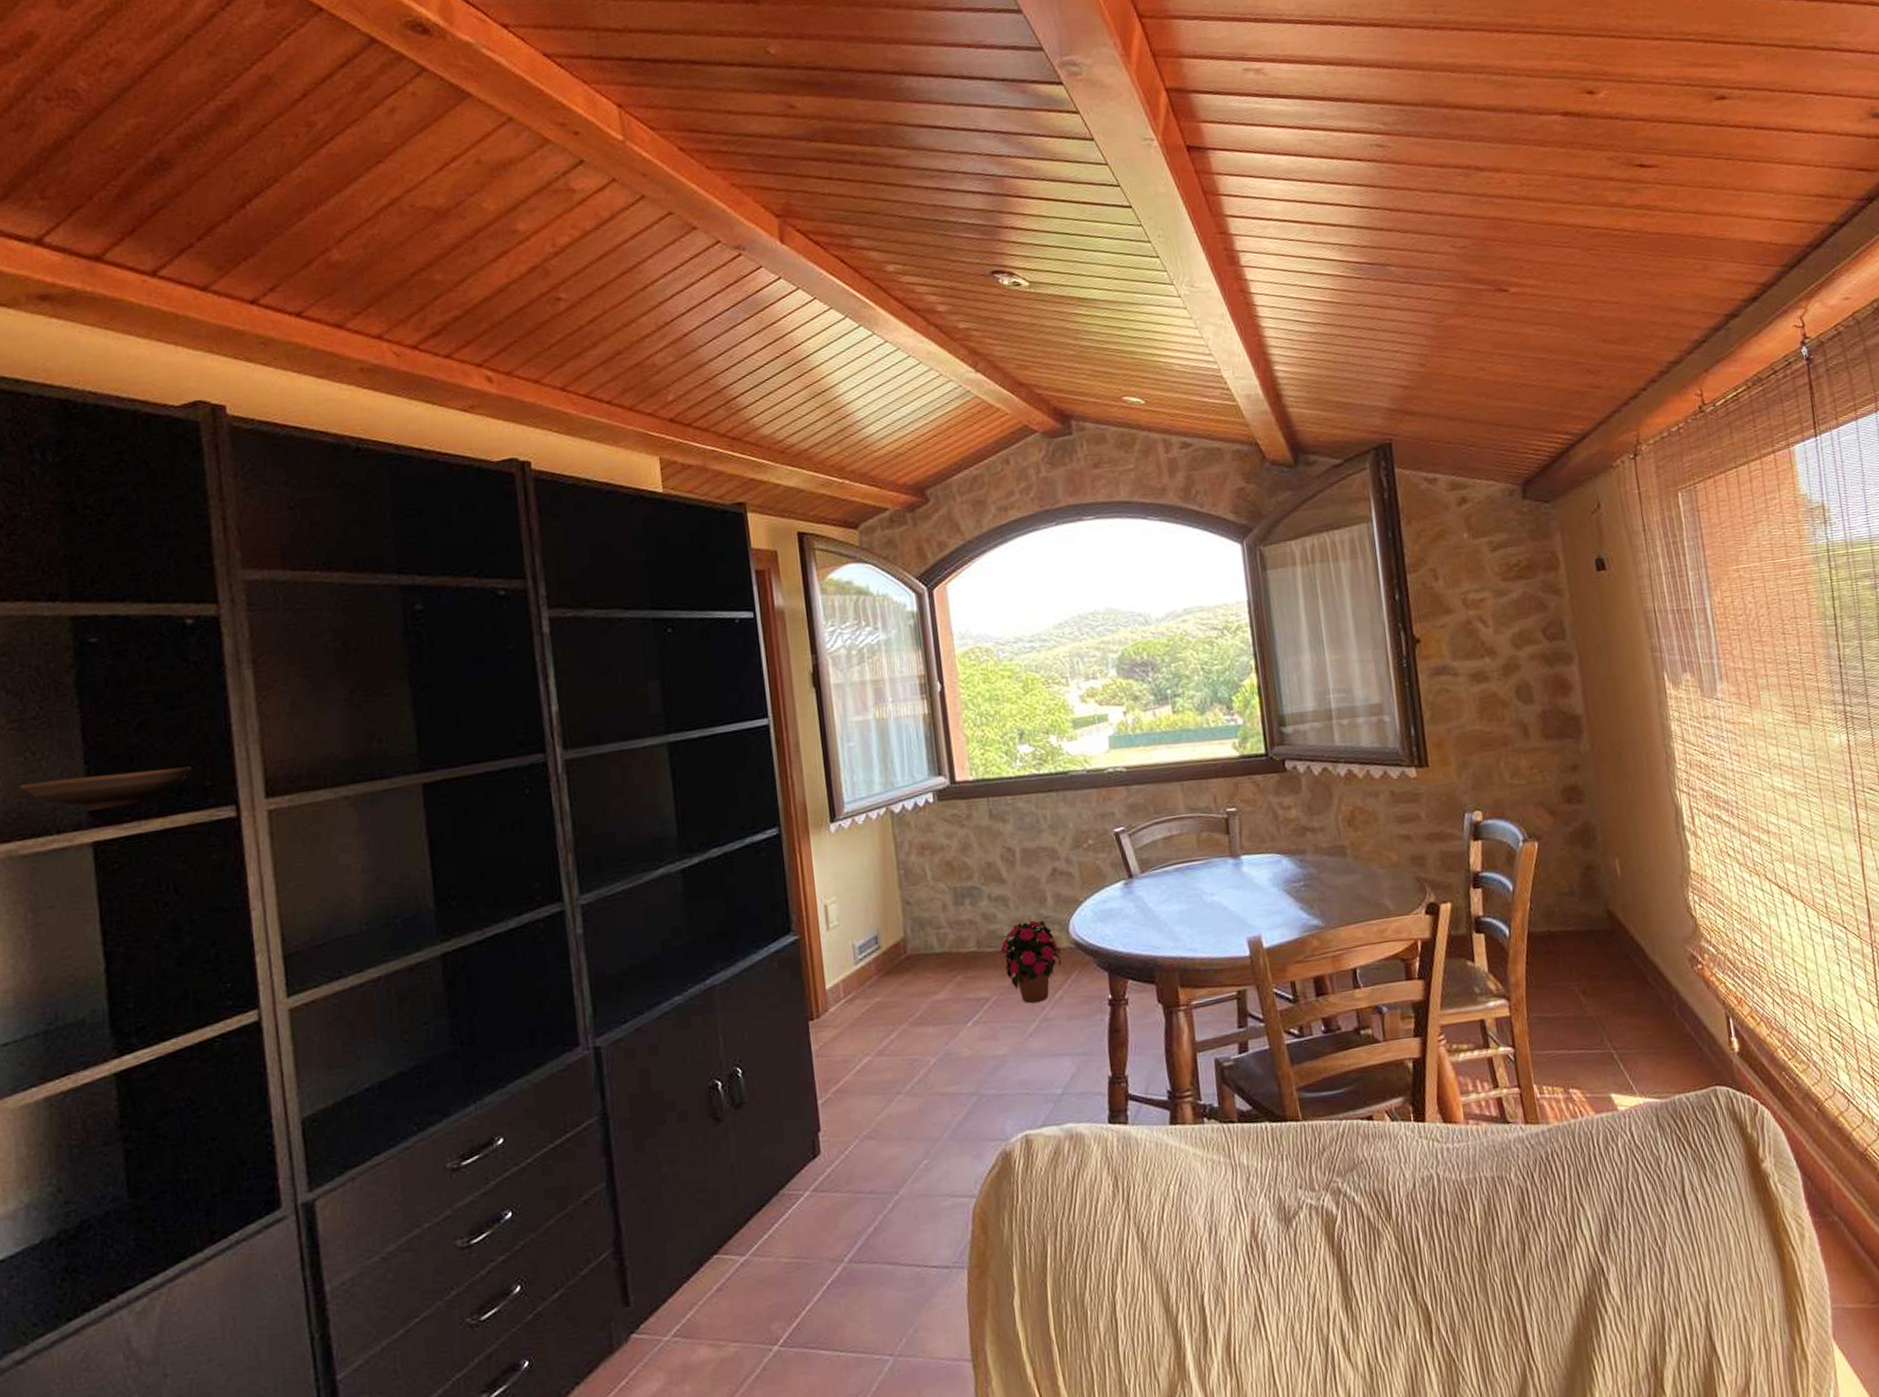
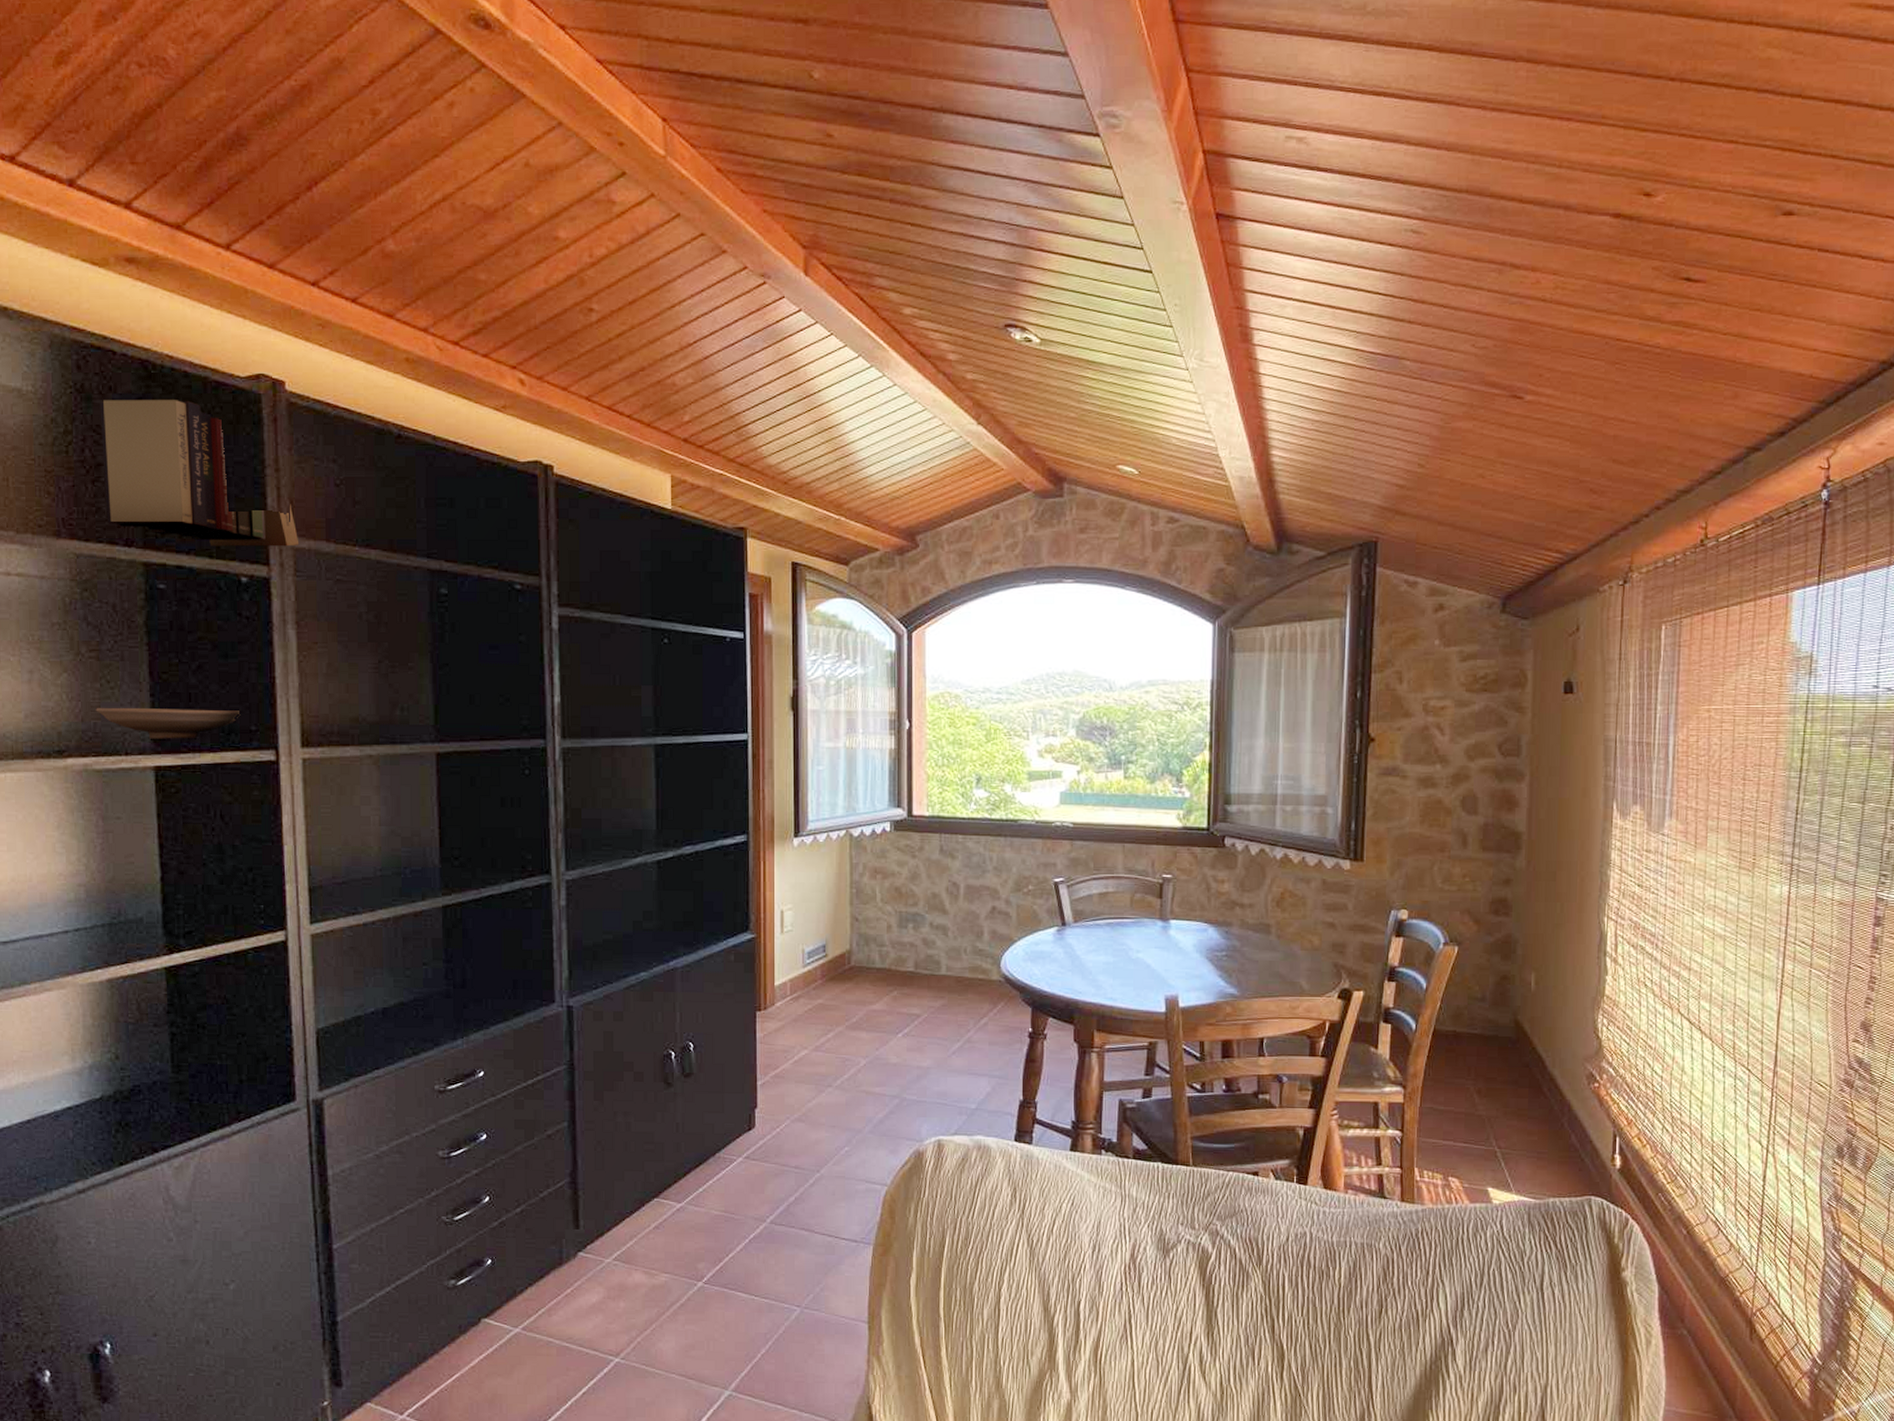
books: none [13,437,252,590] -> present [100,400,299,547]
potted flower: present [1000,920,1062,1003] -> none [935,951,990,1025]

